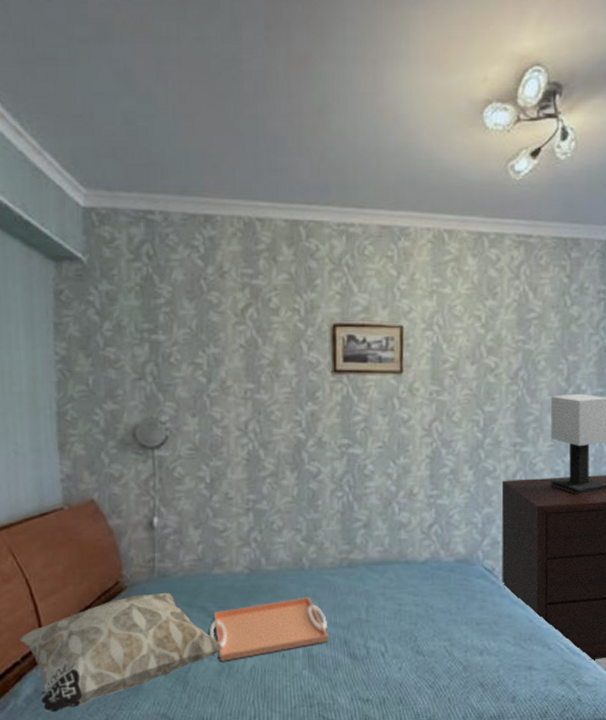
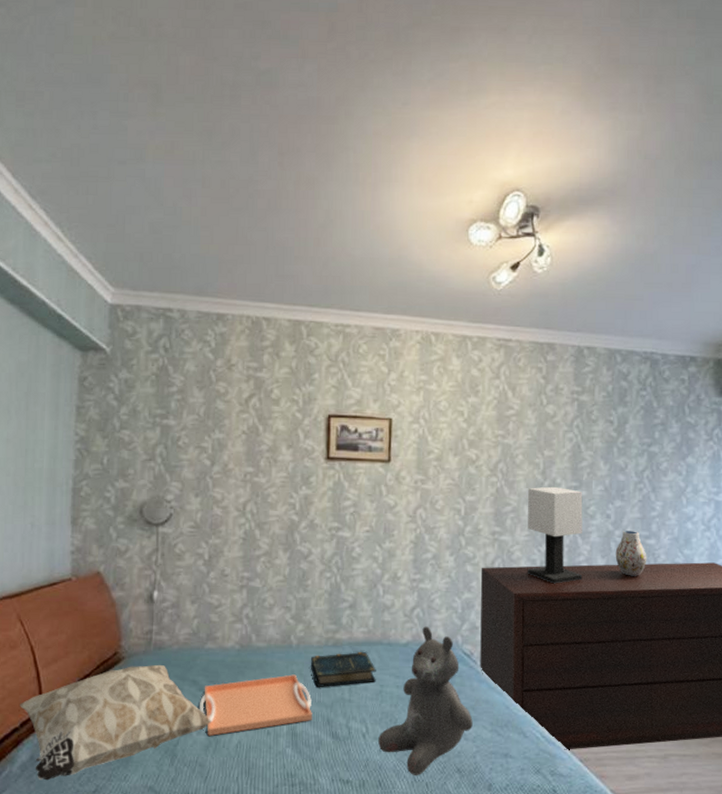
book: none [324,572,394,608] -> present [310,652,376,687]
teddy bear: none [398,543,495,691] -> present [378,626,473,775]

